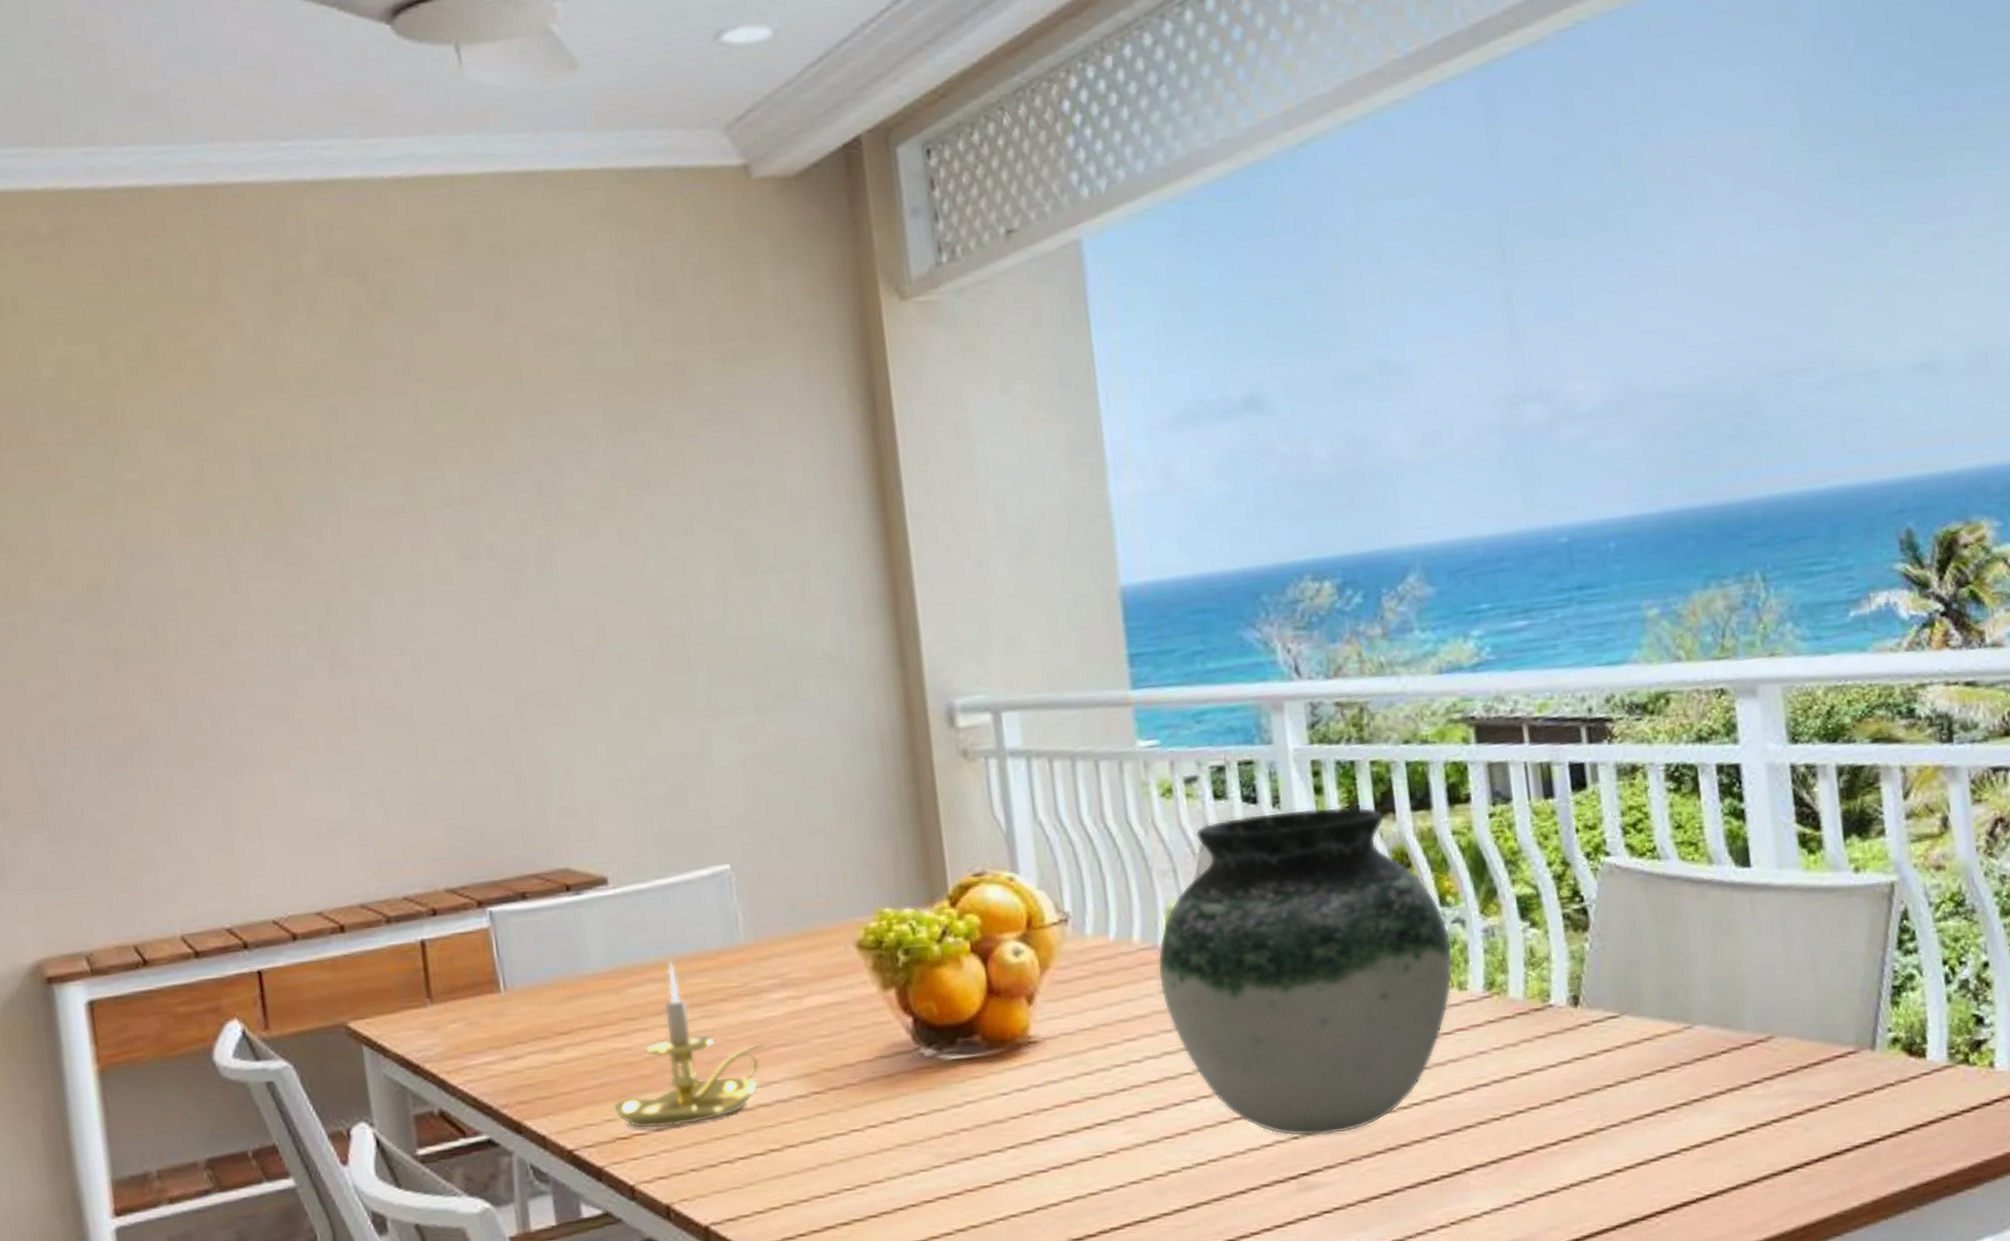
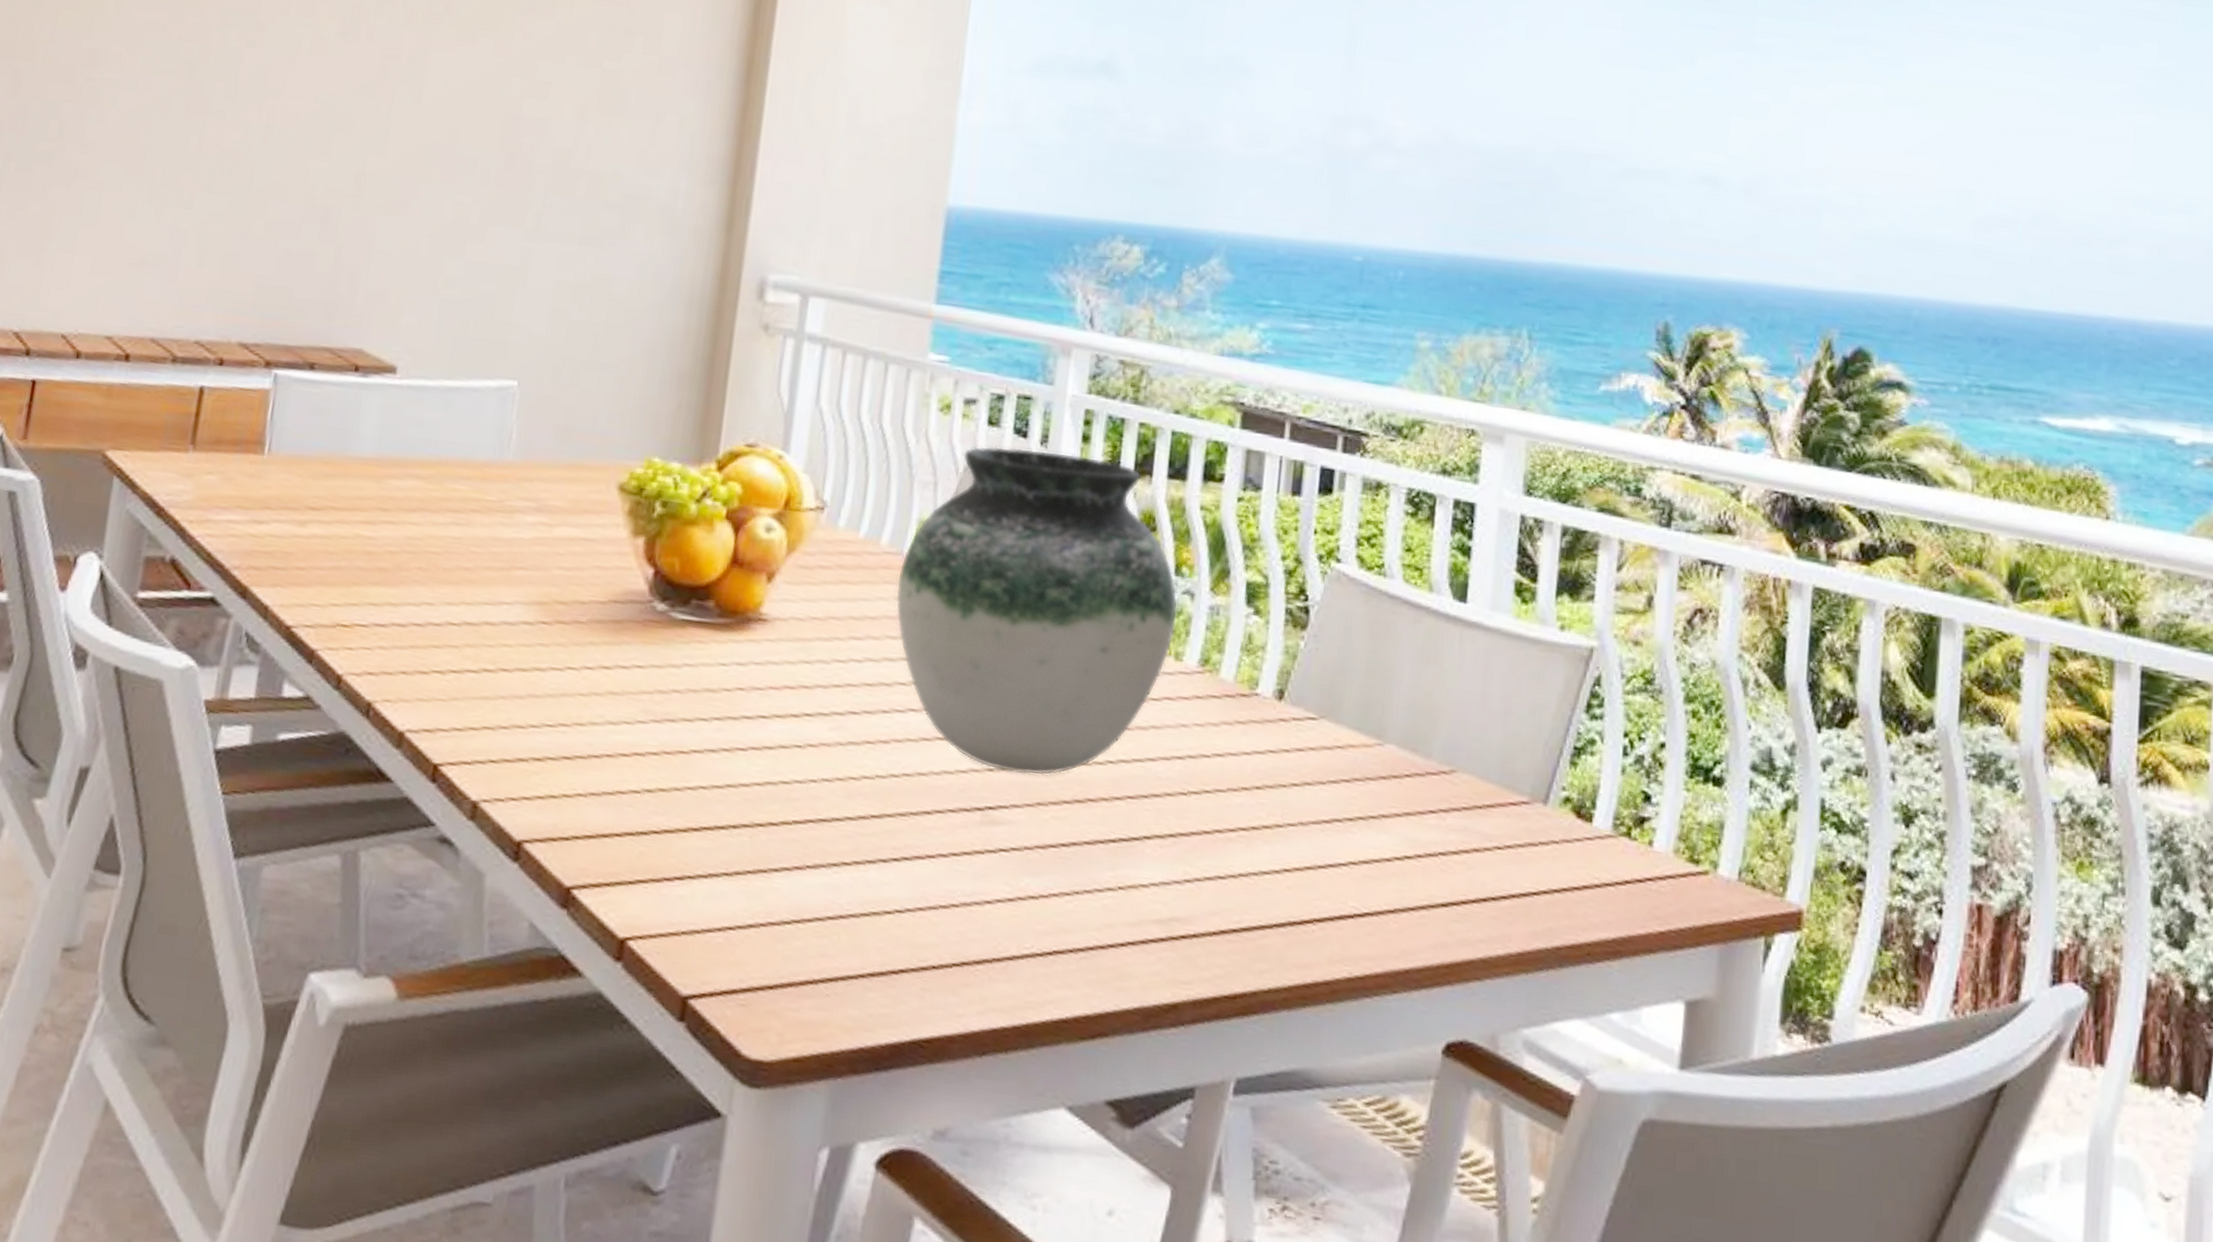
candle holder: present [613,961,766,1129] -> none [342,461,507,627]

